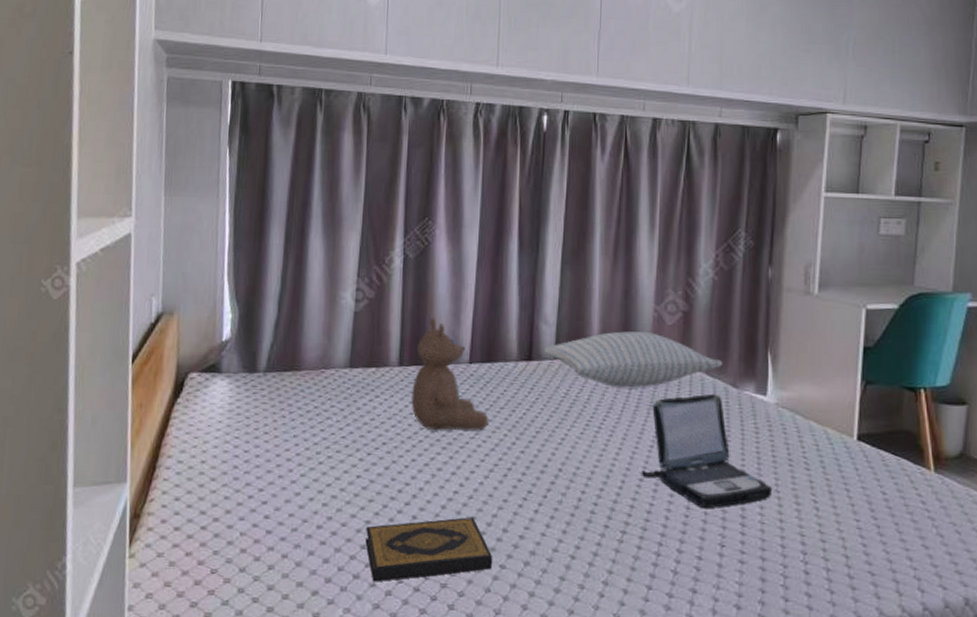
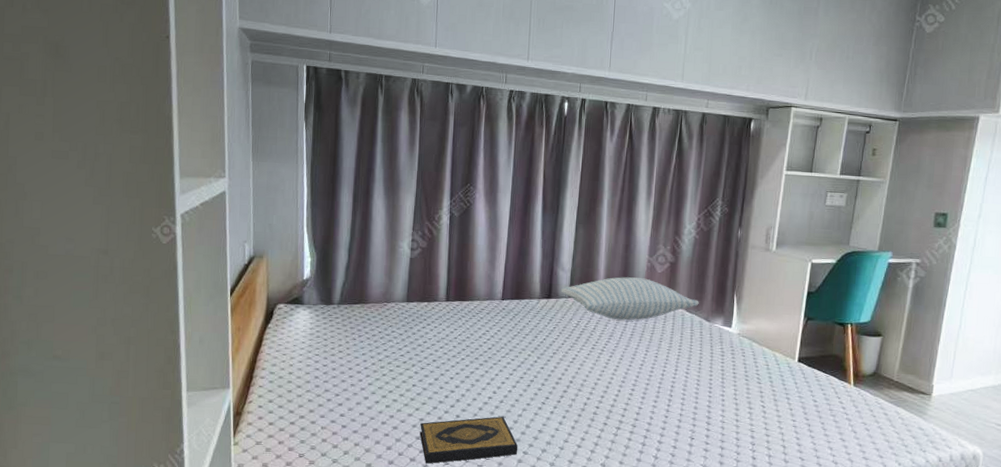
teddy bear: present [411,318,489,431] -> none [455,264,517,352]
laptop: present [642,393,773,509] -> none [634,325,732,412]

